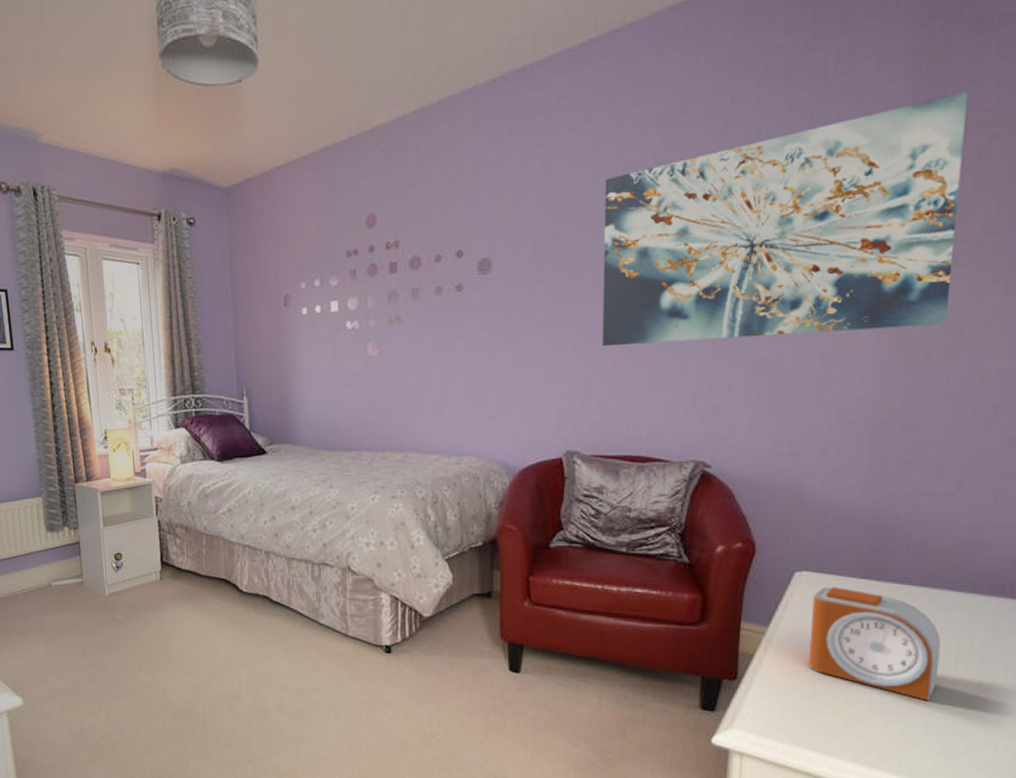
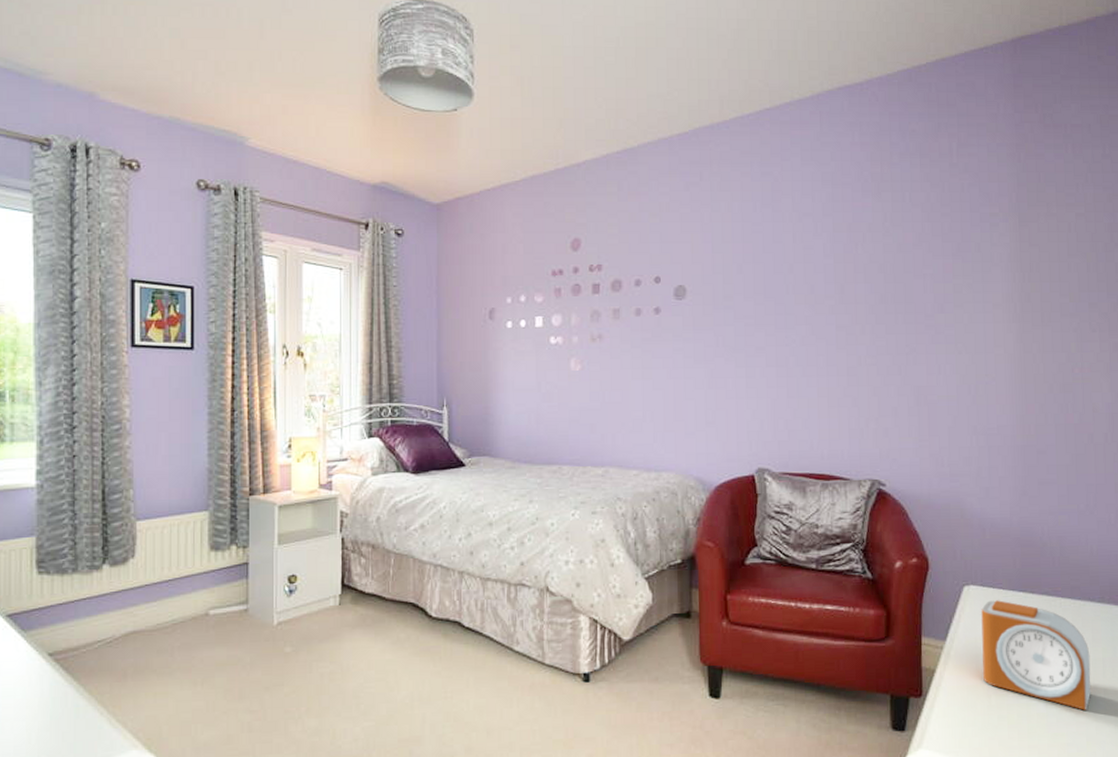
wall art: present [602,92,968,347] -> none [782,179,1061,371]

